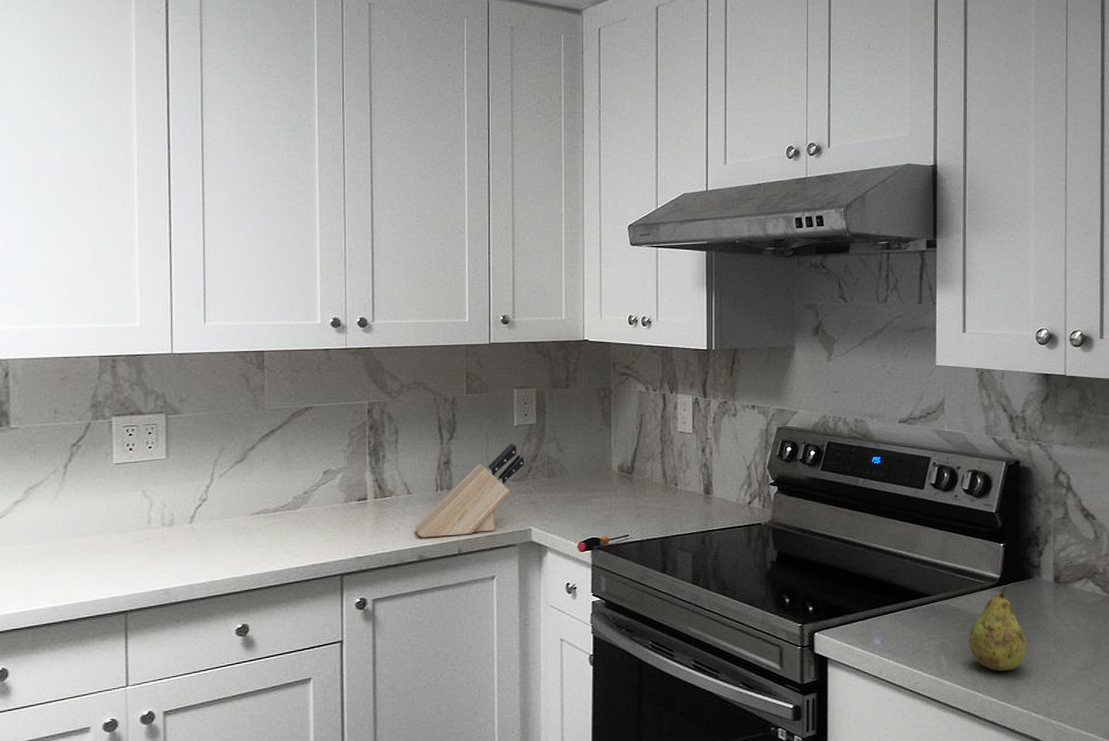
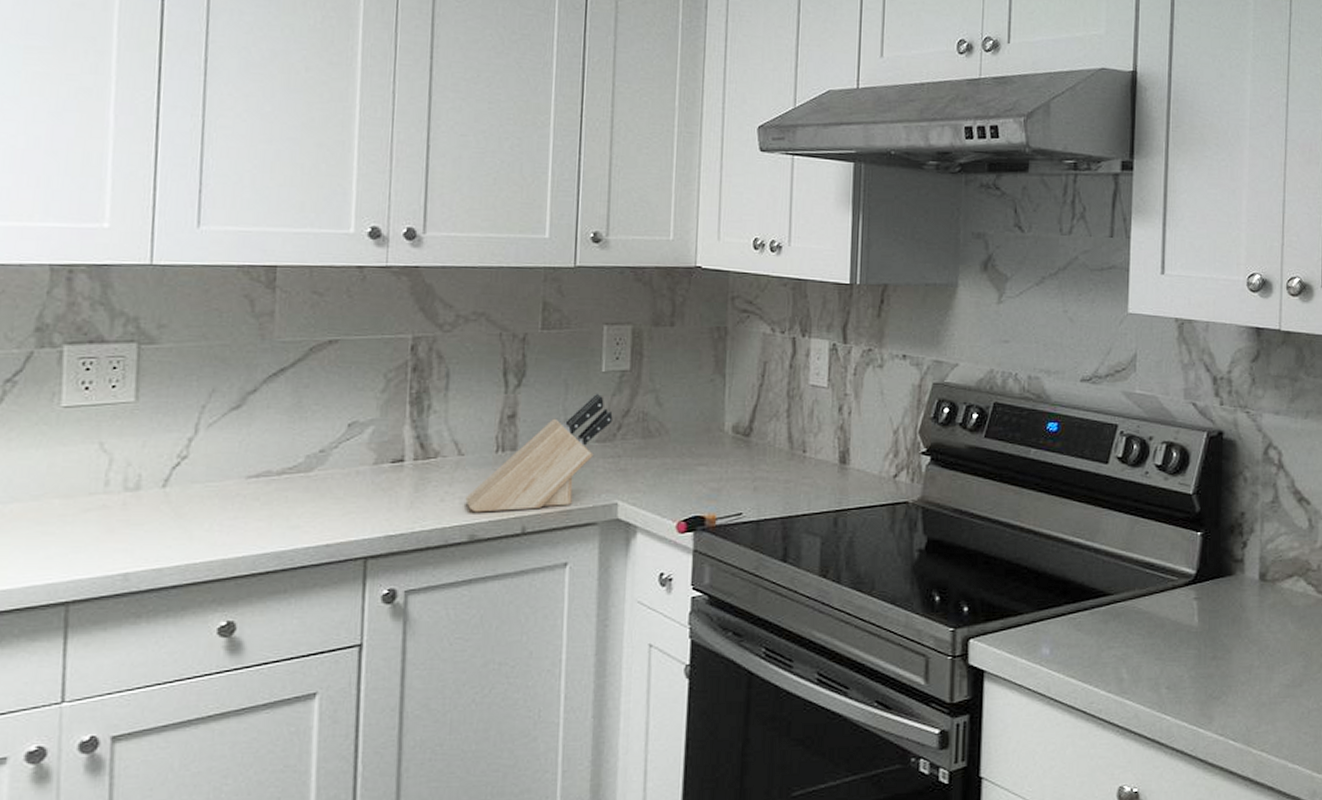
fruit: present [968,586,1028,671] -> none [1155,584,1226,689]

